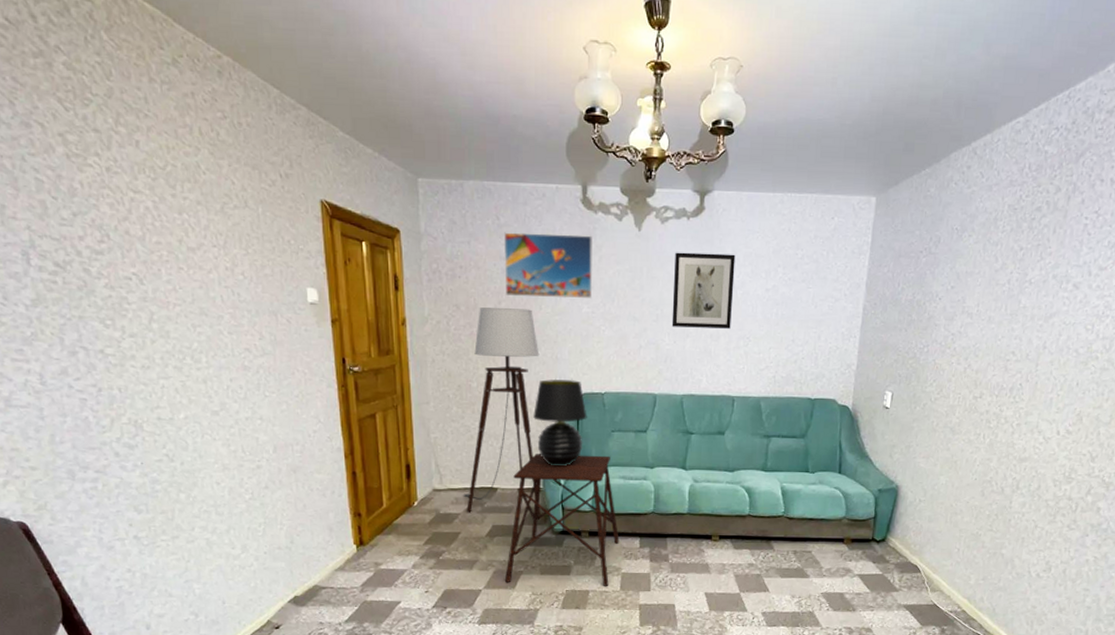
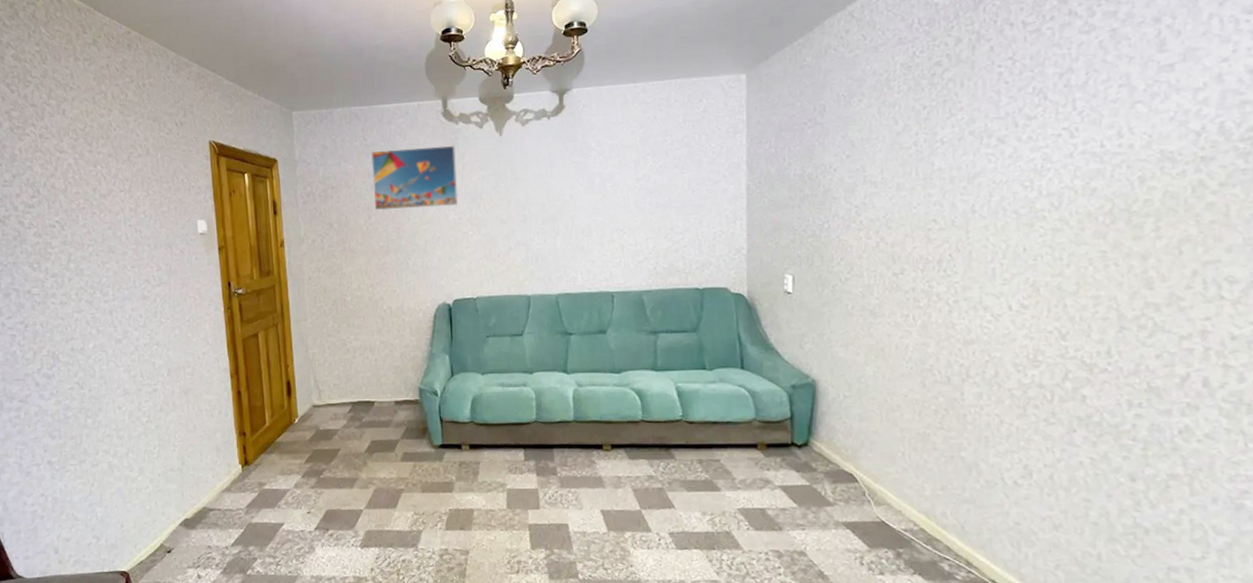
floor lamp: present [463,307,541,516] -> none [341,221,419,430]
side table: present [505,454,620,586] -> none [386,362,502,504]
table lamp: present [533,378,587,467] -> none [406,287,461,376]
wall art: present [671,252,736,329] -> none [538,147,603,226]

